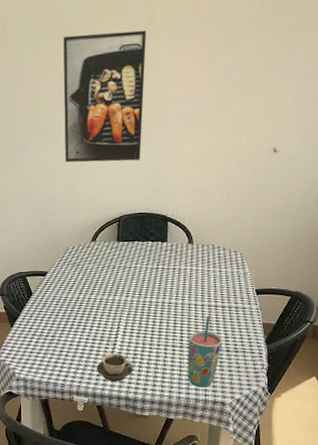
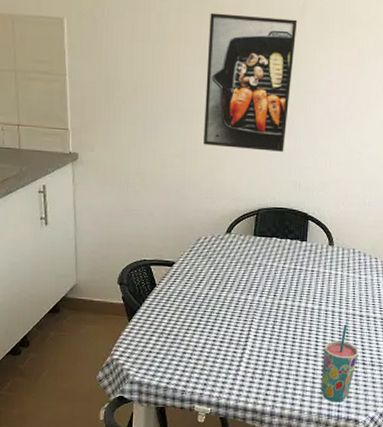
cup: present [96,353,133,382] -> none [222,359,262,391]

